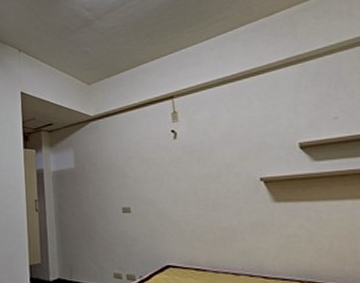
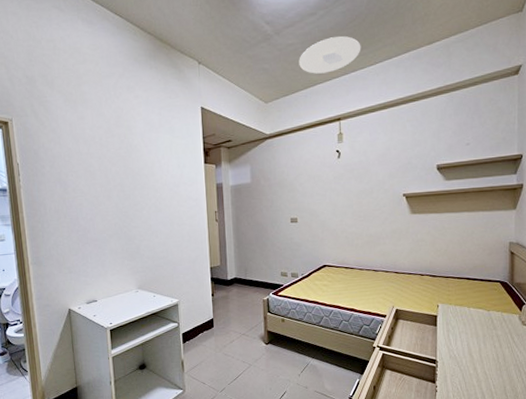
ceiling light: none [122,15,190,54] -> present [299,36,361,74]

